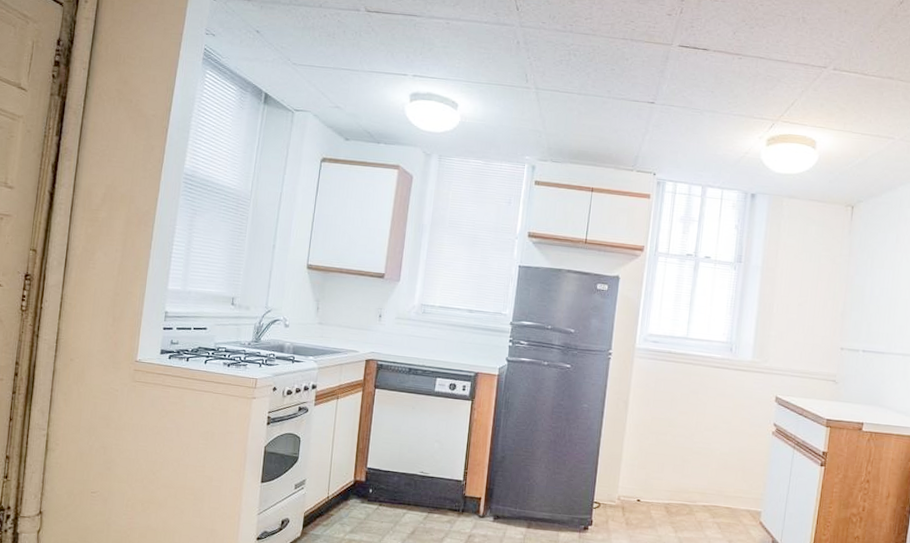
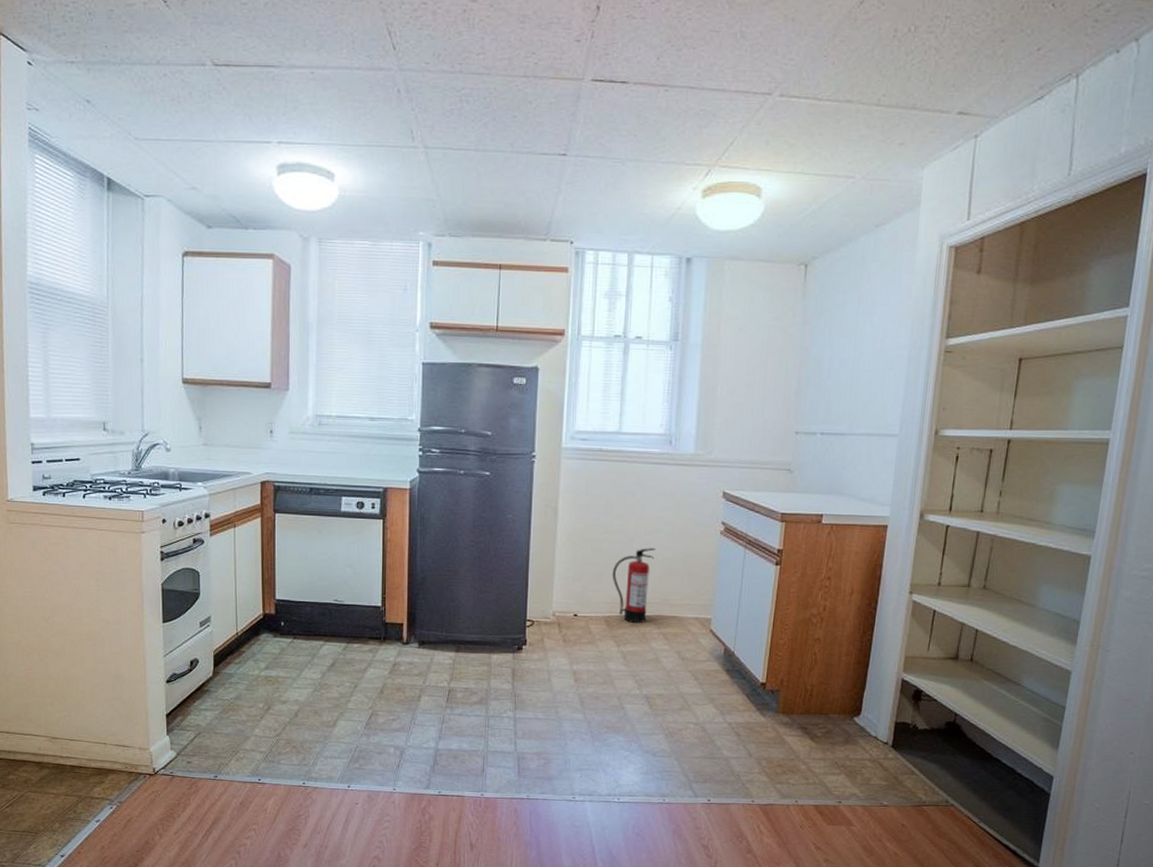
fire extinguisher: none [674,442,714,512] -> present [613,548,656,624]

